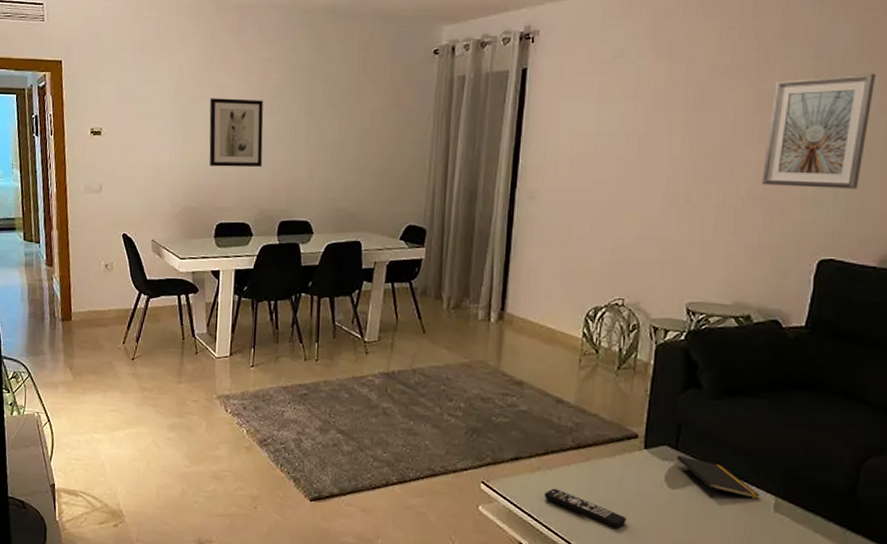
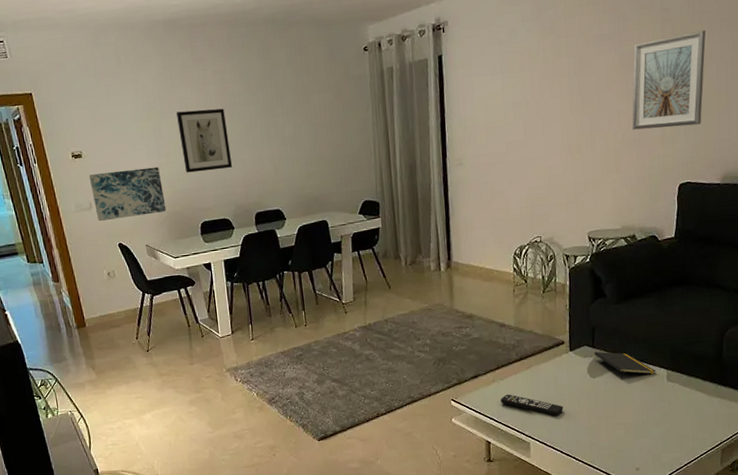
wall art: none [104,154,182,207] -> present [88,166,167,222]

